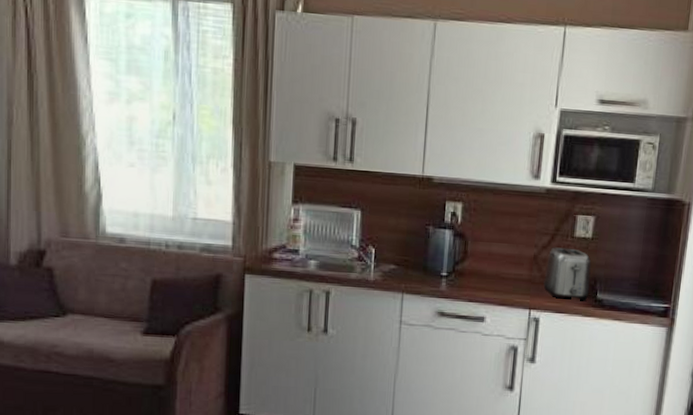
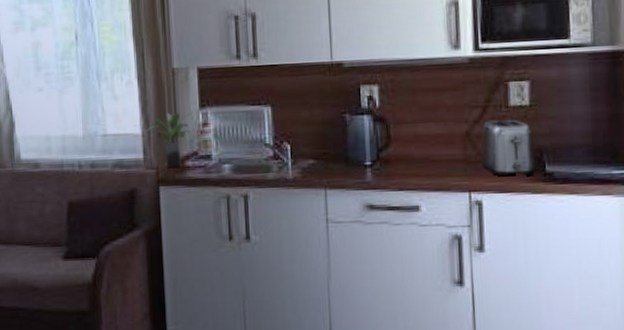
potted plant: none [237,204,284,258] -> present [146,112,192,168]

